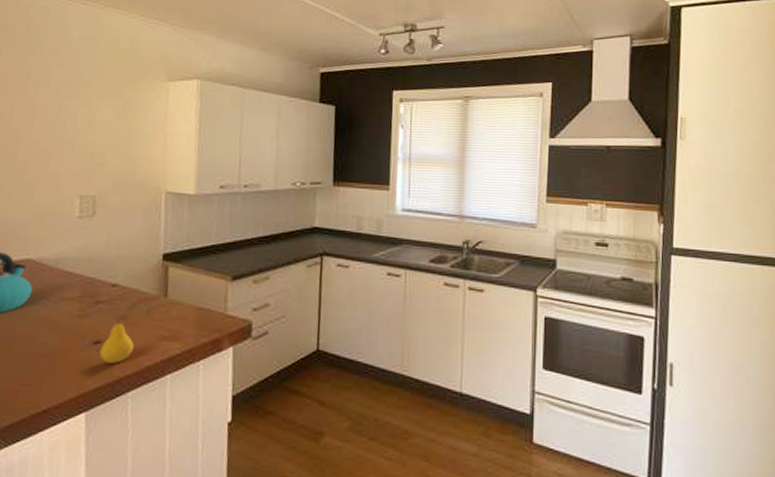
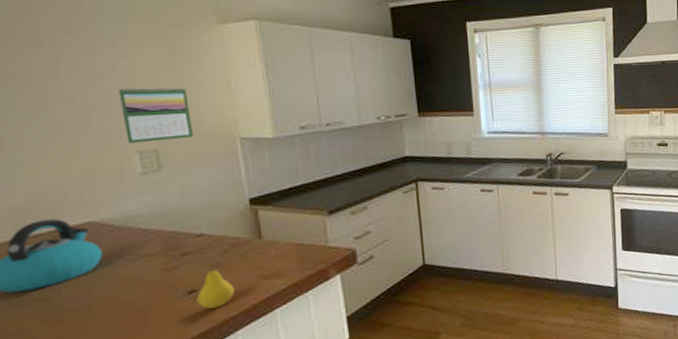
calendar: none [73,135,129,188] -> present [118,86,194,143]

